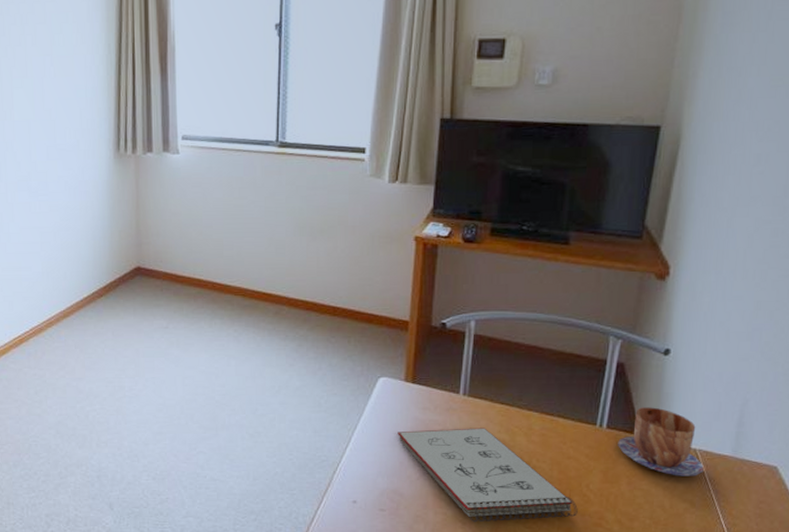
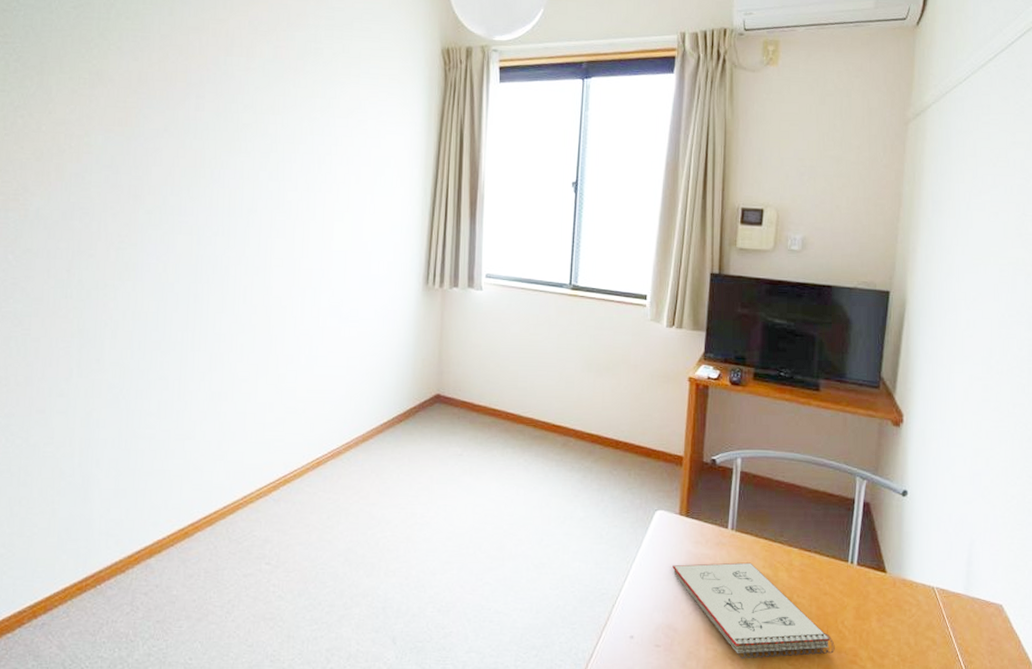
mug: present [618,407,704,476] -> none [867,545,941,614]

